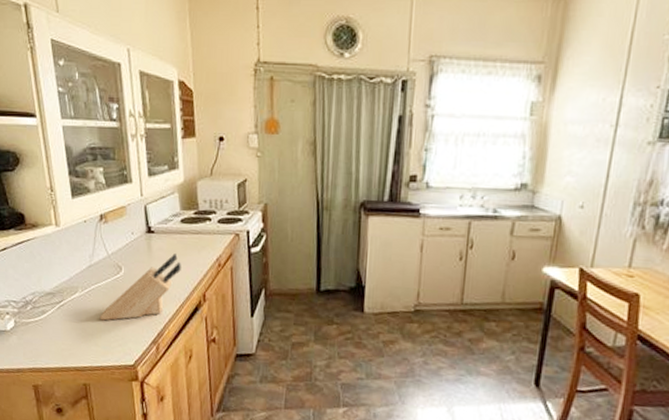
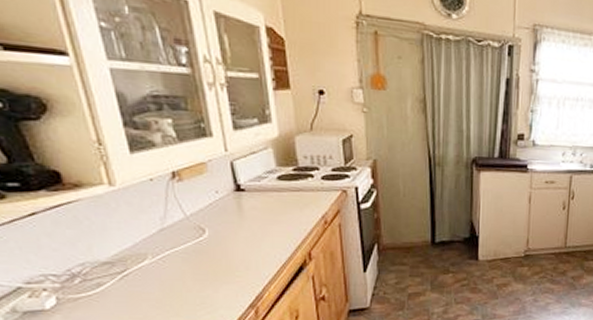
knife block: present [99,254,181,321] -> none [179,212,281,288]

